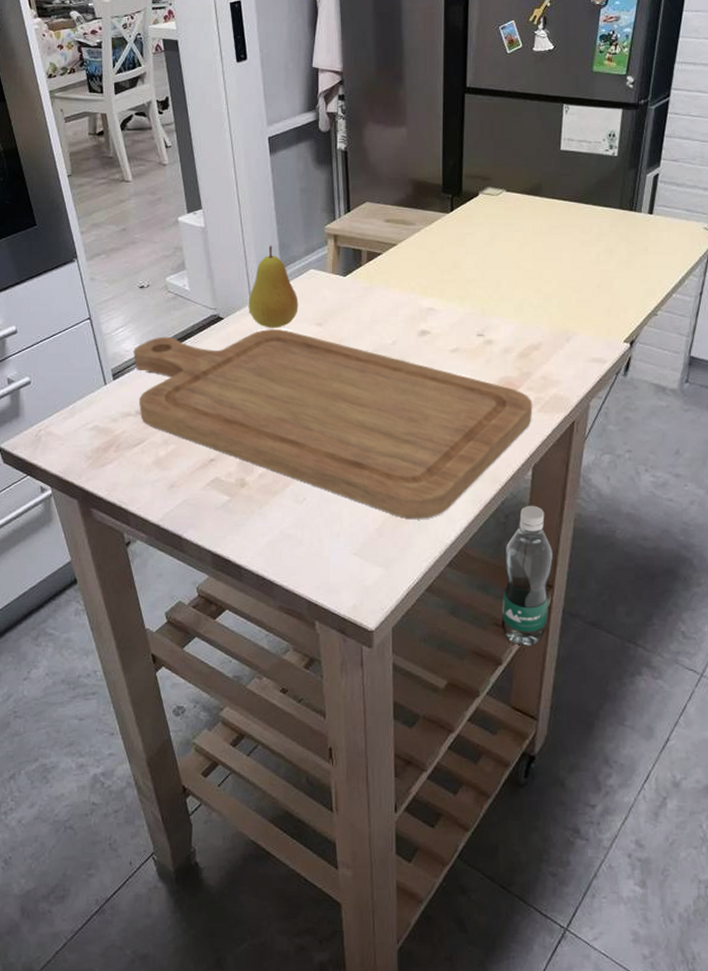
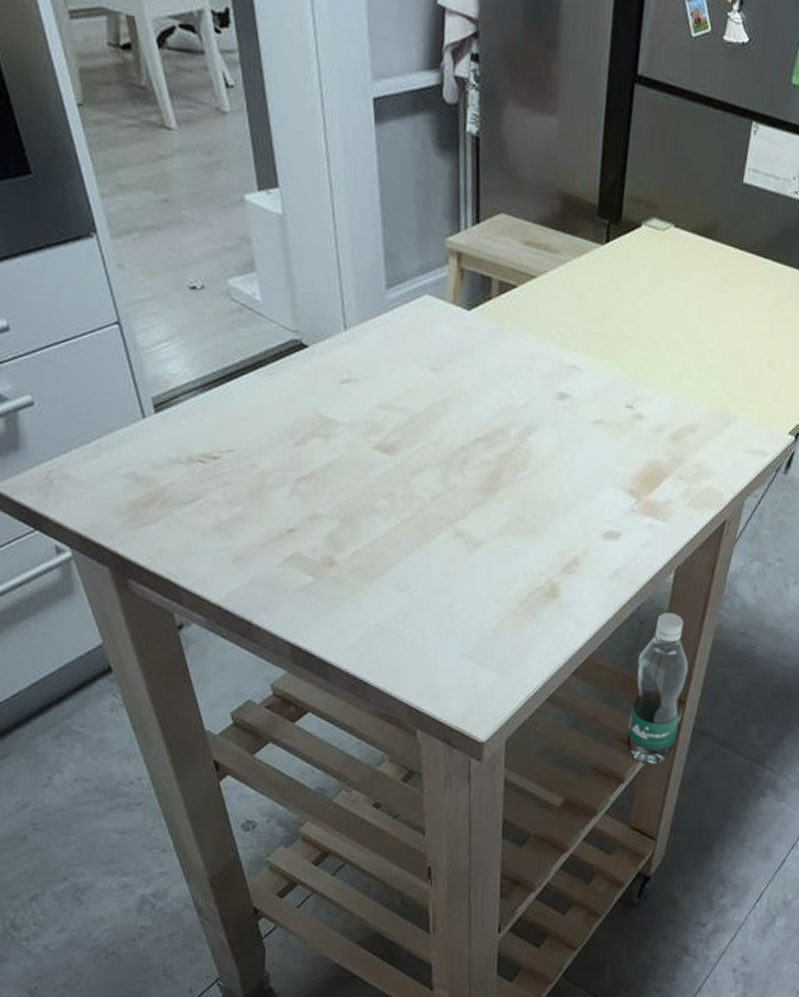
chopping board: present [133,329,533,519] -> none [183,360,682,620]
fruit: present [249,245,299,328] -> none [342,254,408,368]

